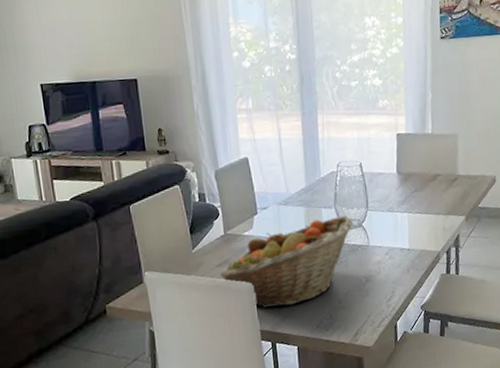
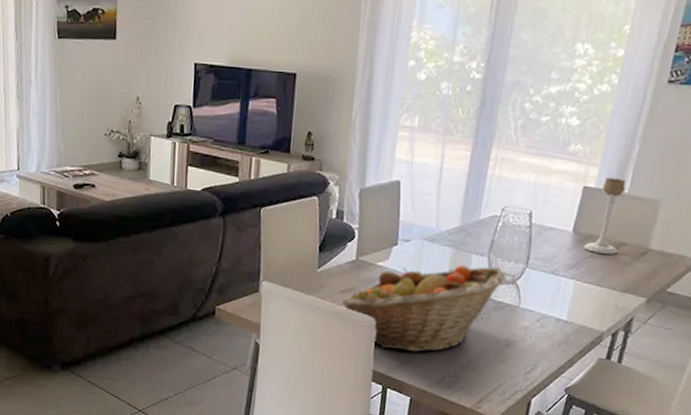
candle holder: none [408,122,435,187] -> present [583,178,626,255]

